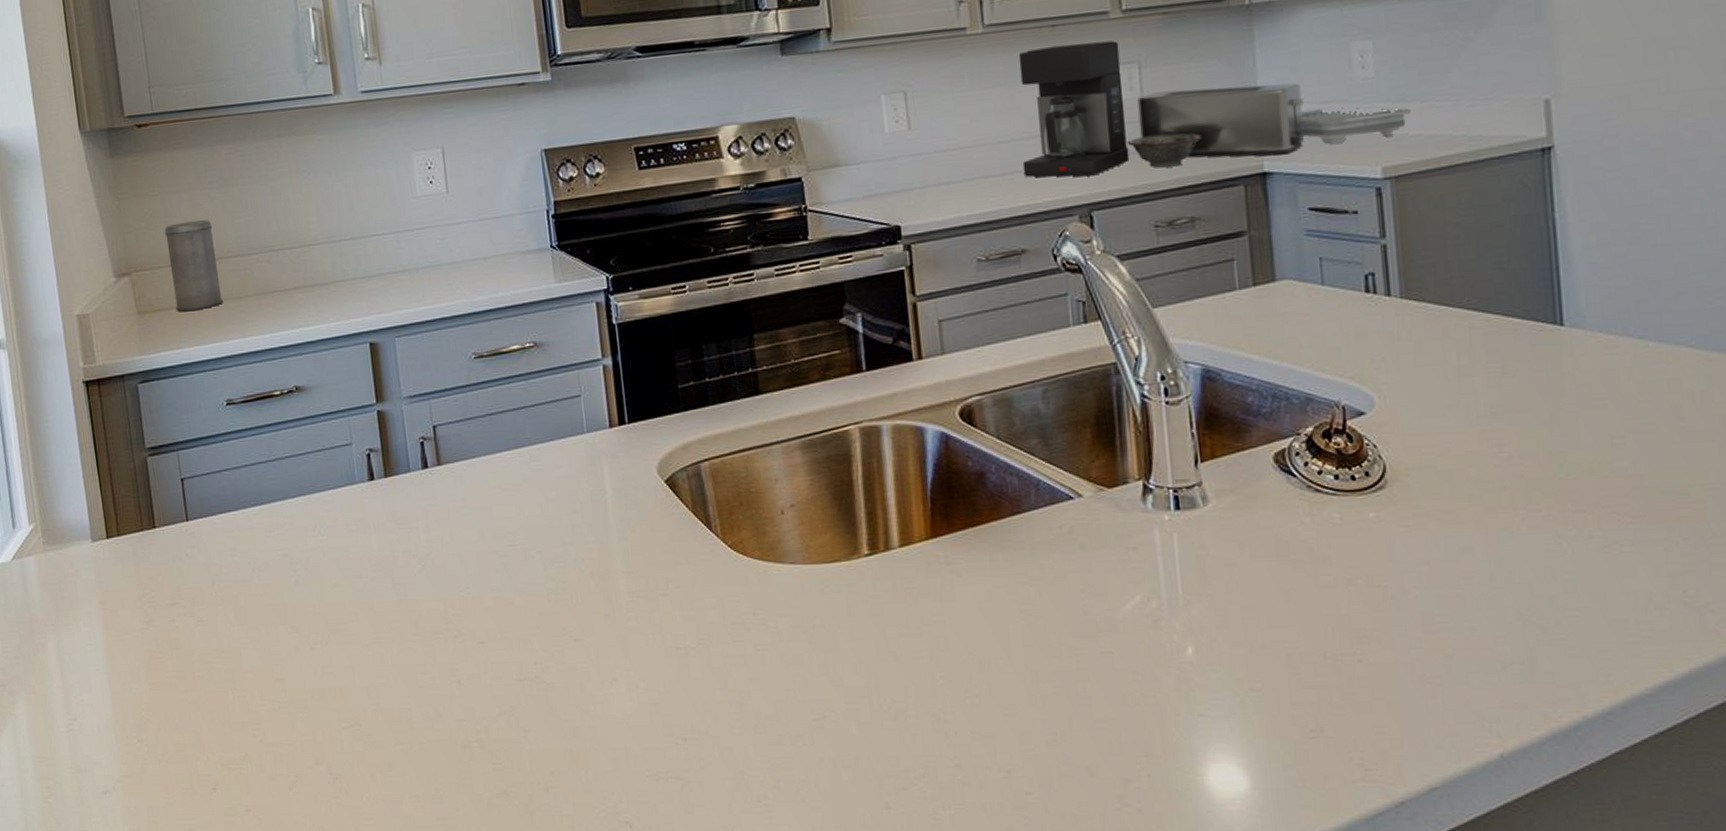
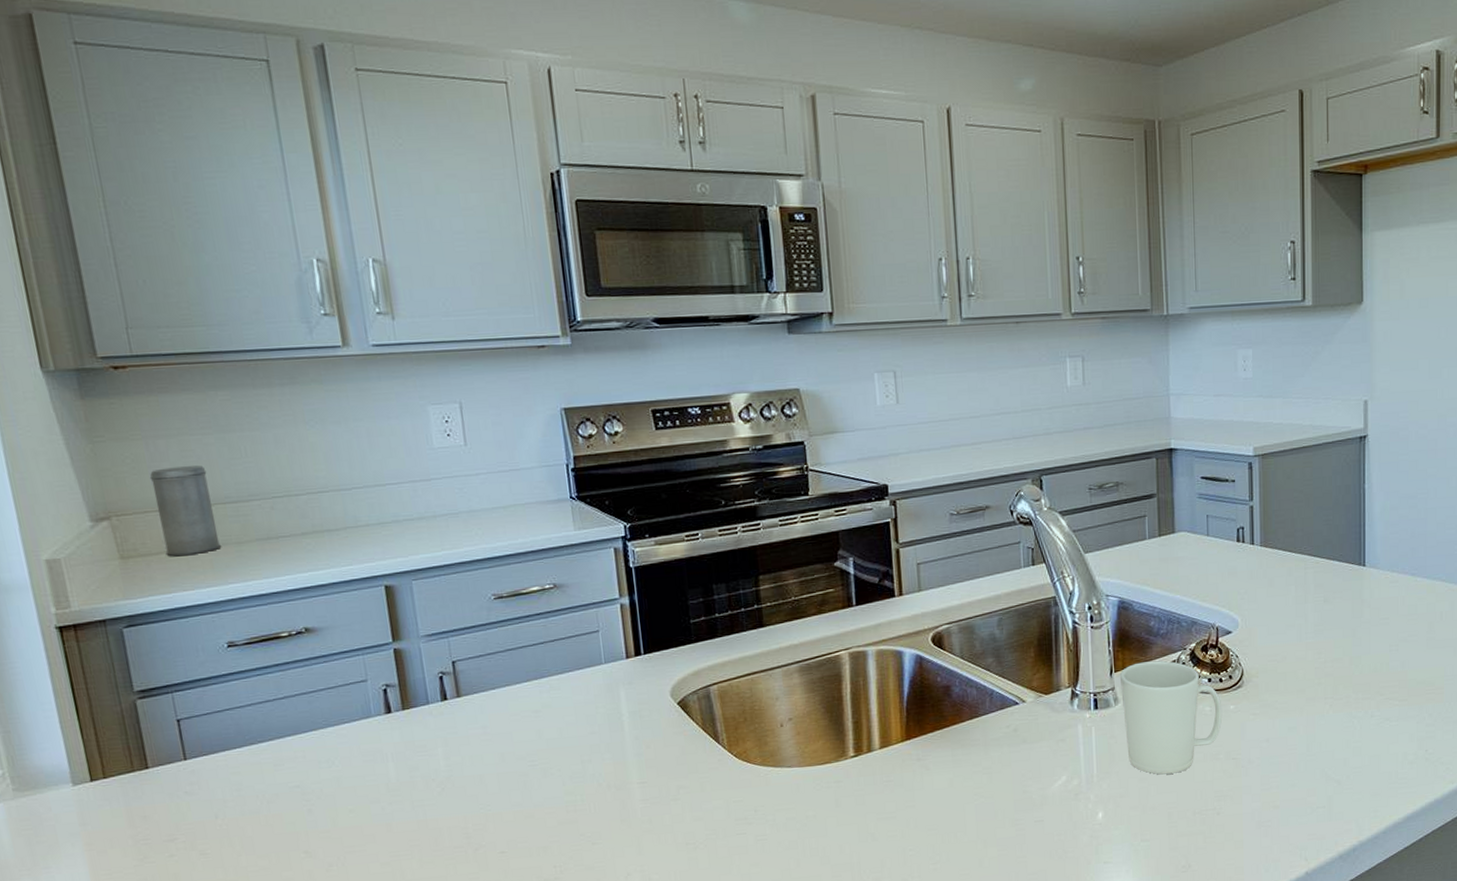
coffee maker: present [1018,40,1130,178] -> none [989,338,1072,448]
decorative bowl: present [1126,133,1201,168] -> none [1070,415,1126,443]
toaster: present [1136,82,1304,158] -> none [1079,379,1202,436]
mug: none [1209,448,1359,602] -> present [1120,660,1223,775]
dish rack: present [1301,107,1411,145] -> none [1199,400,1275,429]

